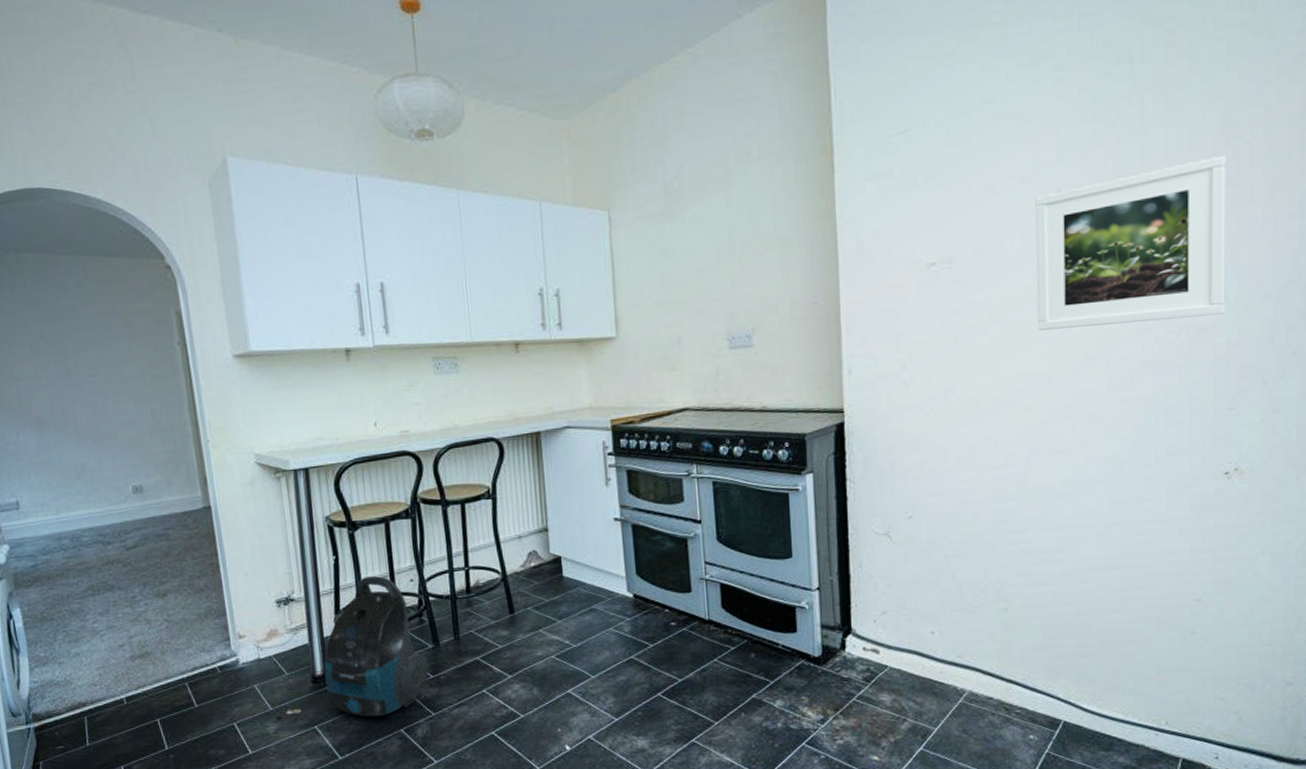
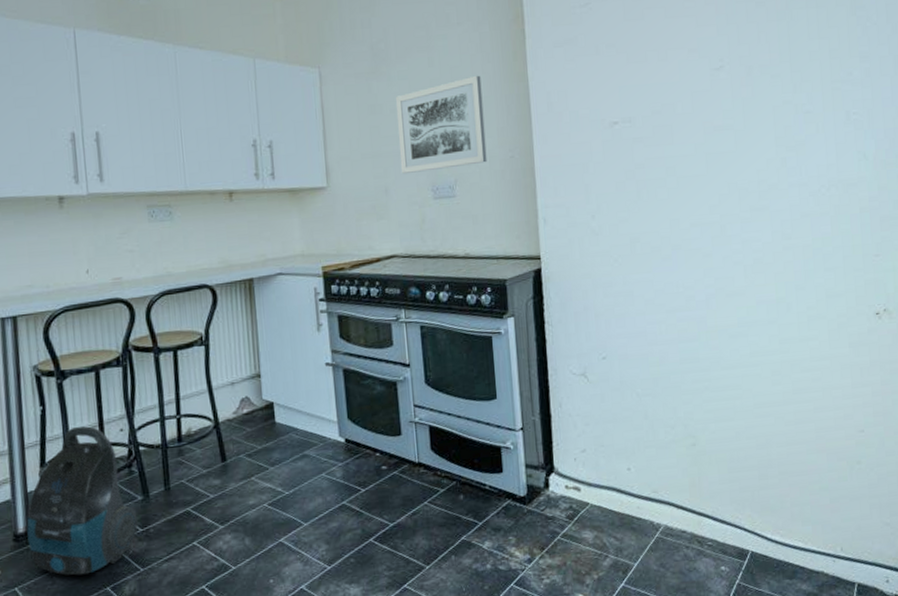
wall art: none [690,214,788,322] -> present [395,75,487,174]
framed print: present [1035,155,1227,330] -> none [701,33,867,184]

